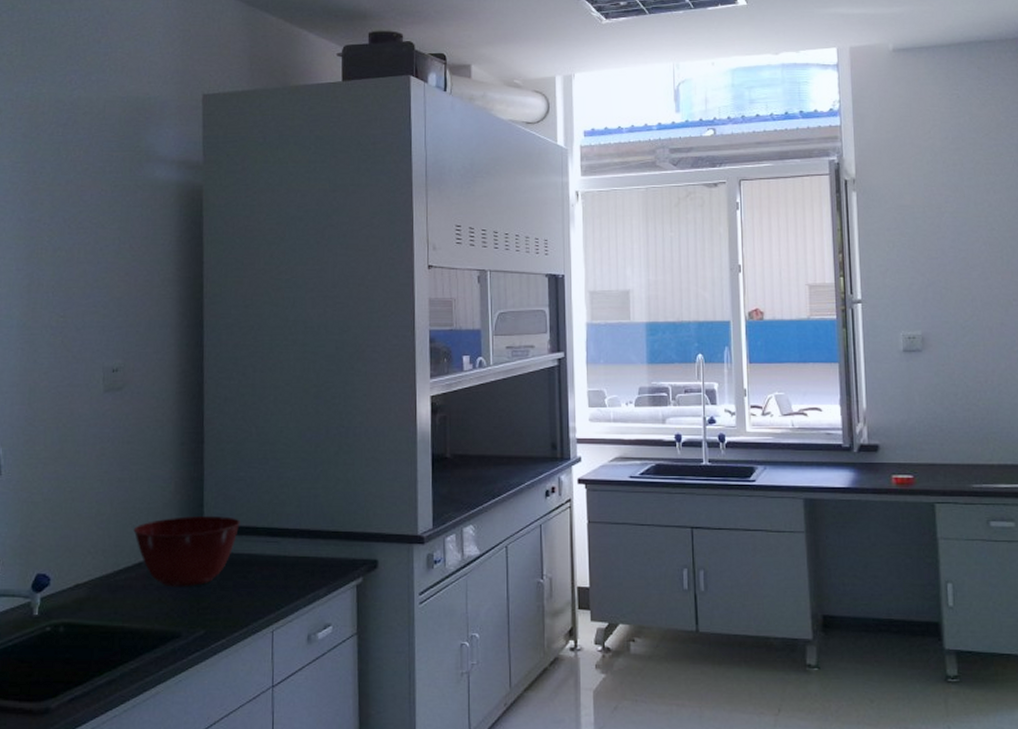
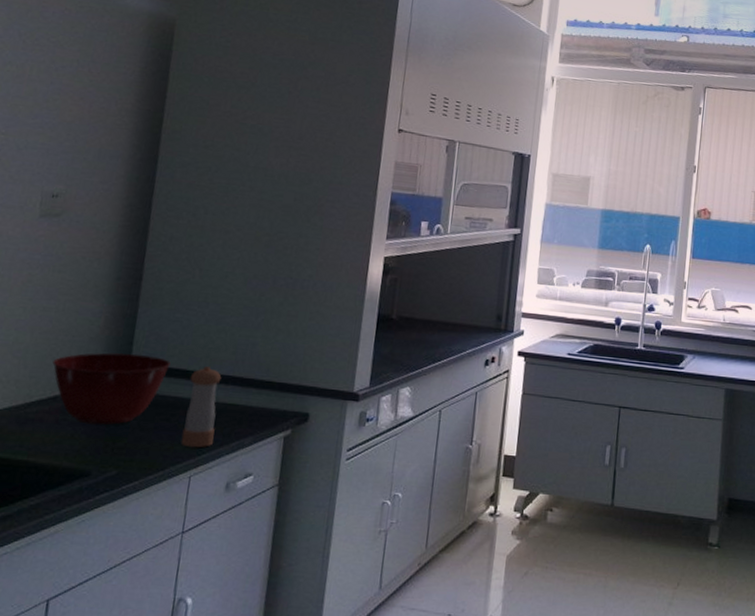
pepper shaker: none [259,522,290,603] -> present [180,366,222,448]

